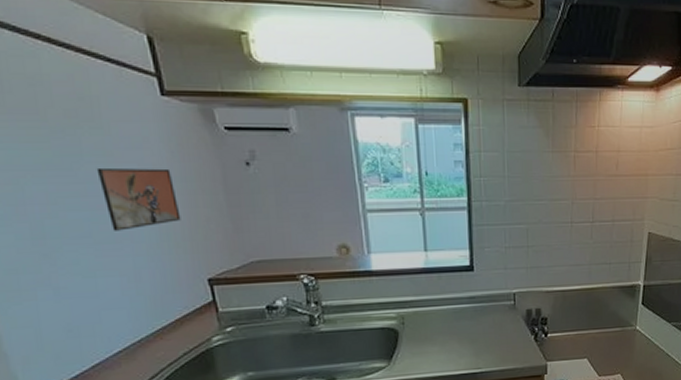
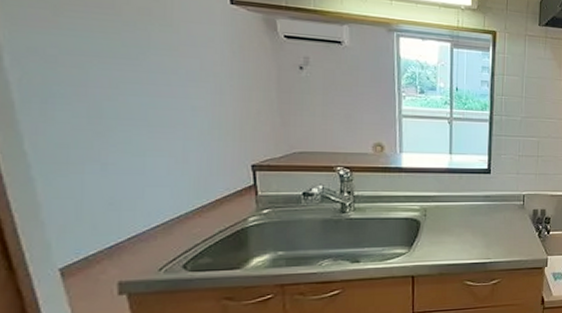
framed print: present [96,167,181,231] -> none [161,59,234,117]

